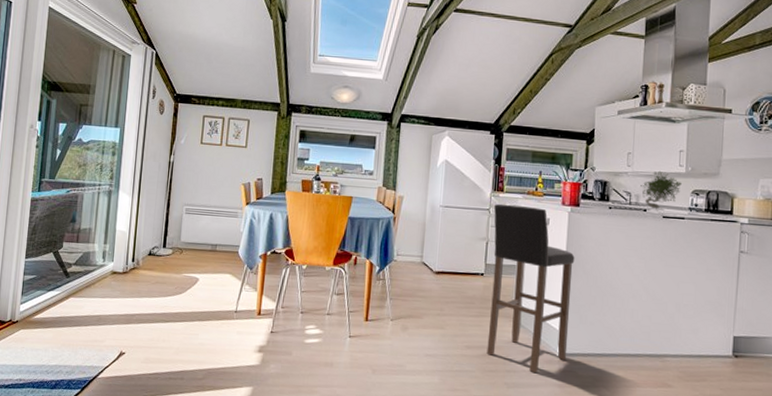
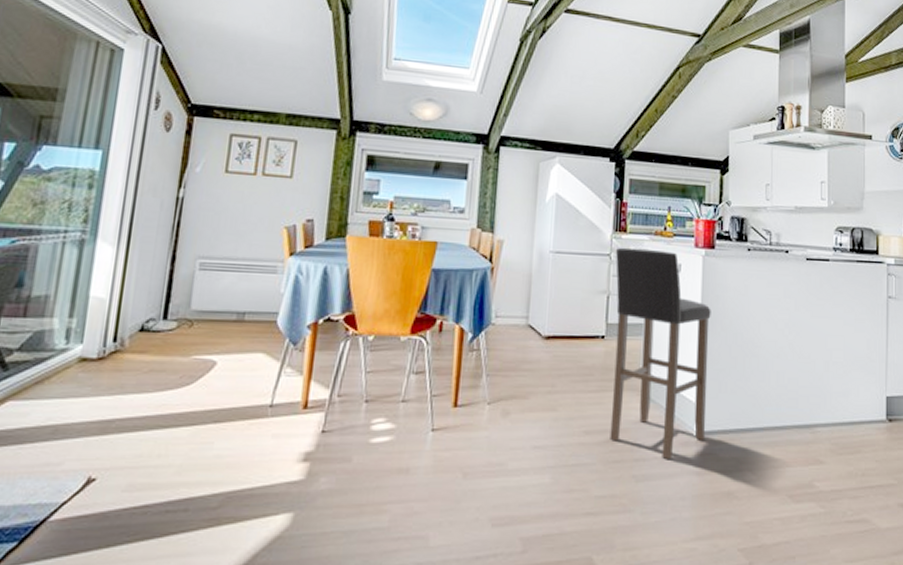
plant: present [640,170,682,212] -> none [781,204,825,254]

